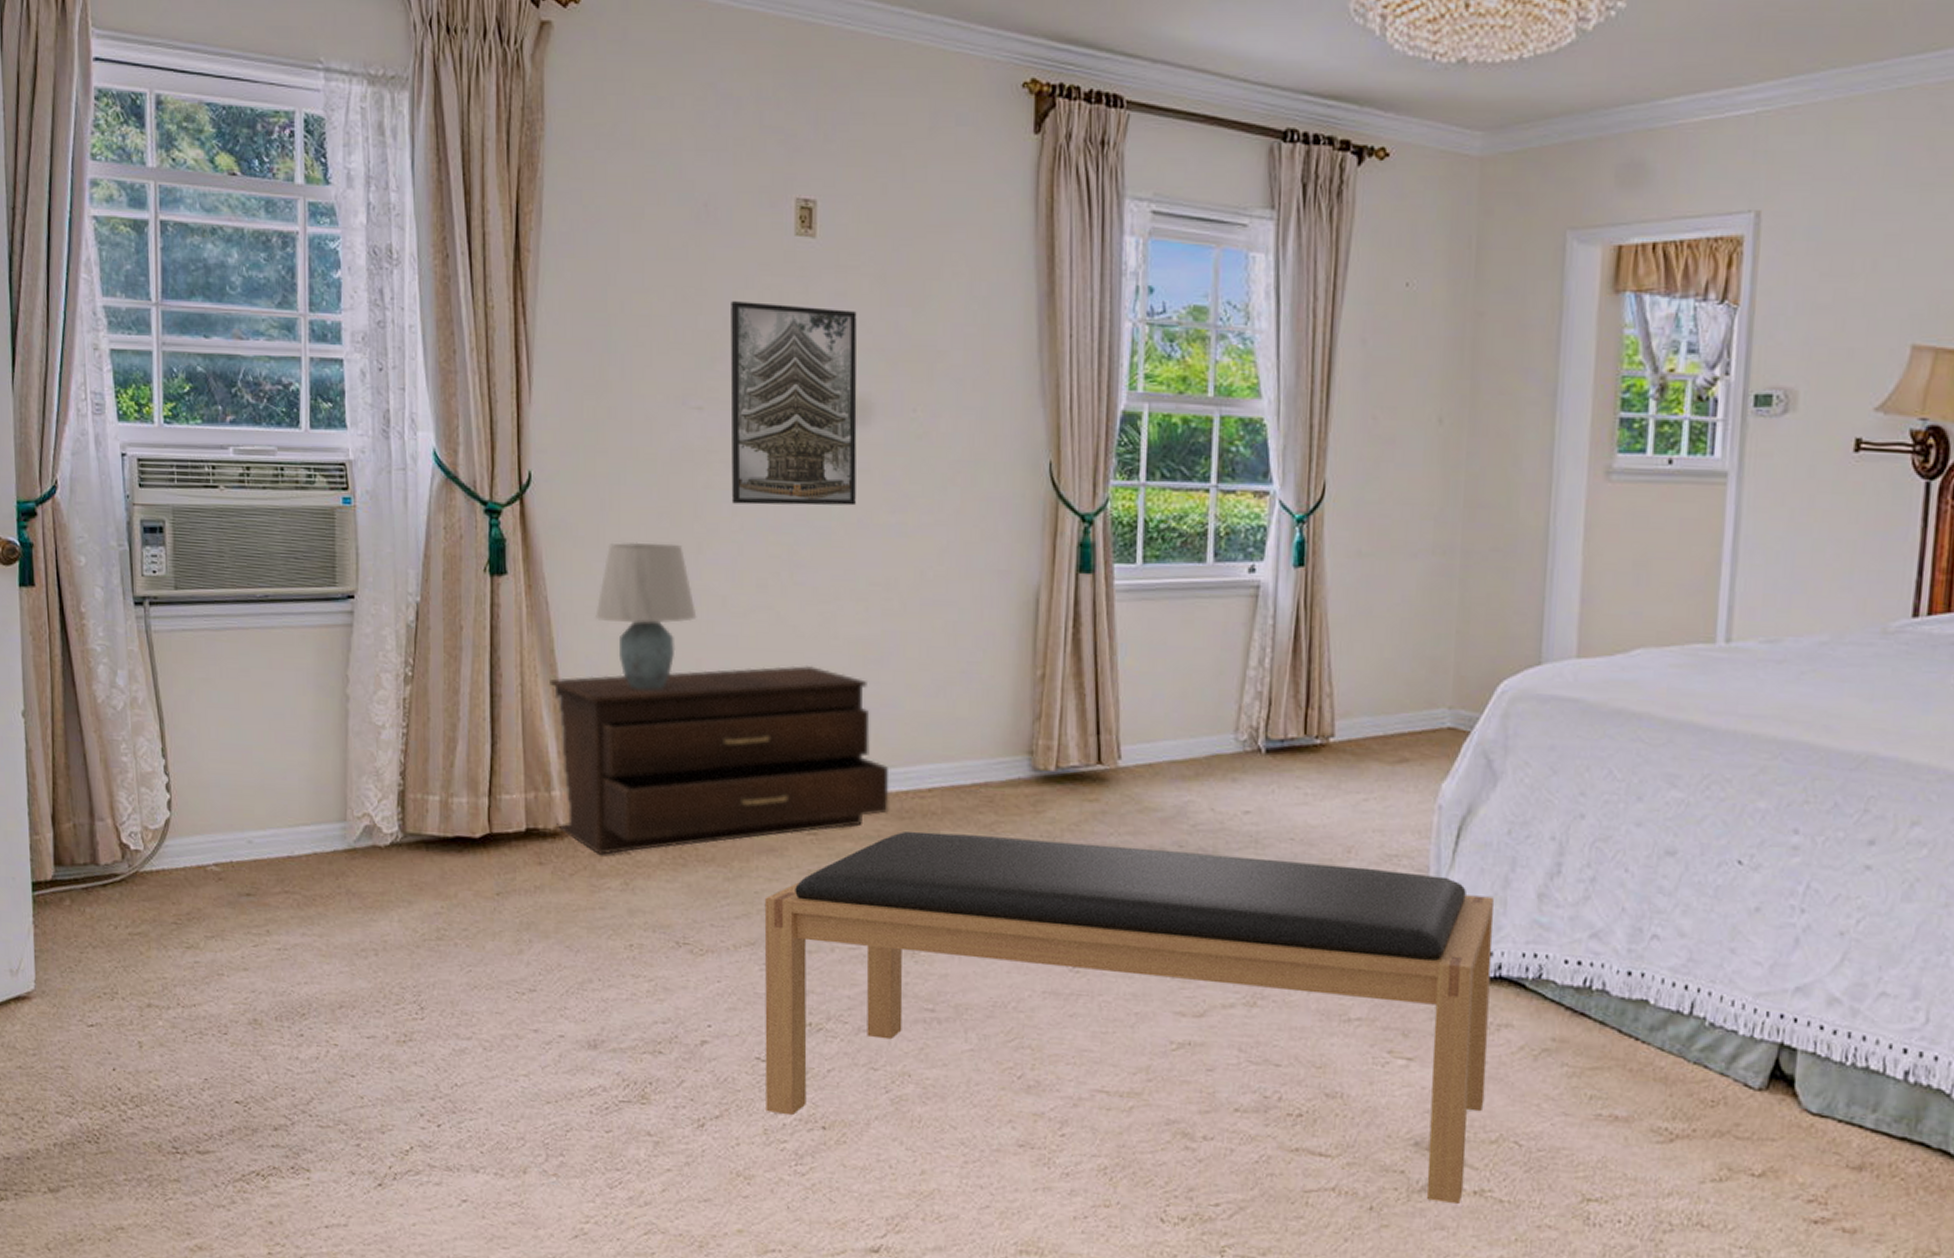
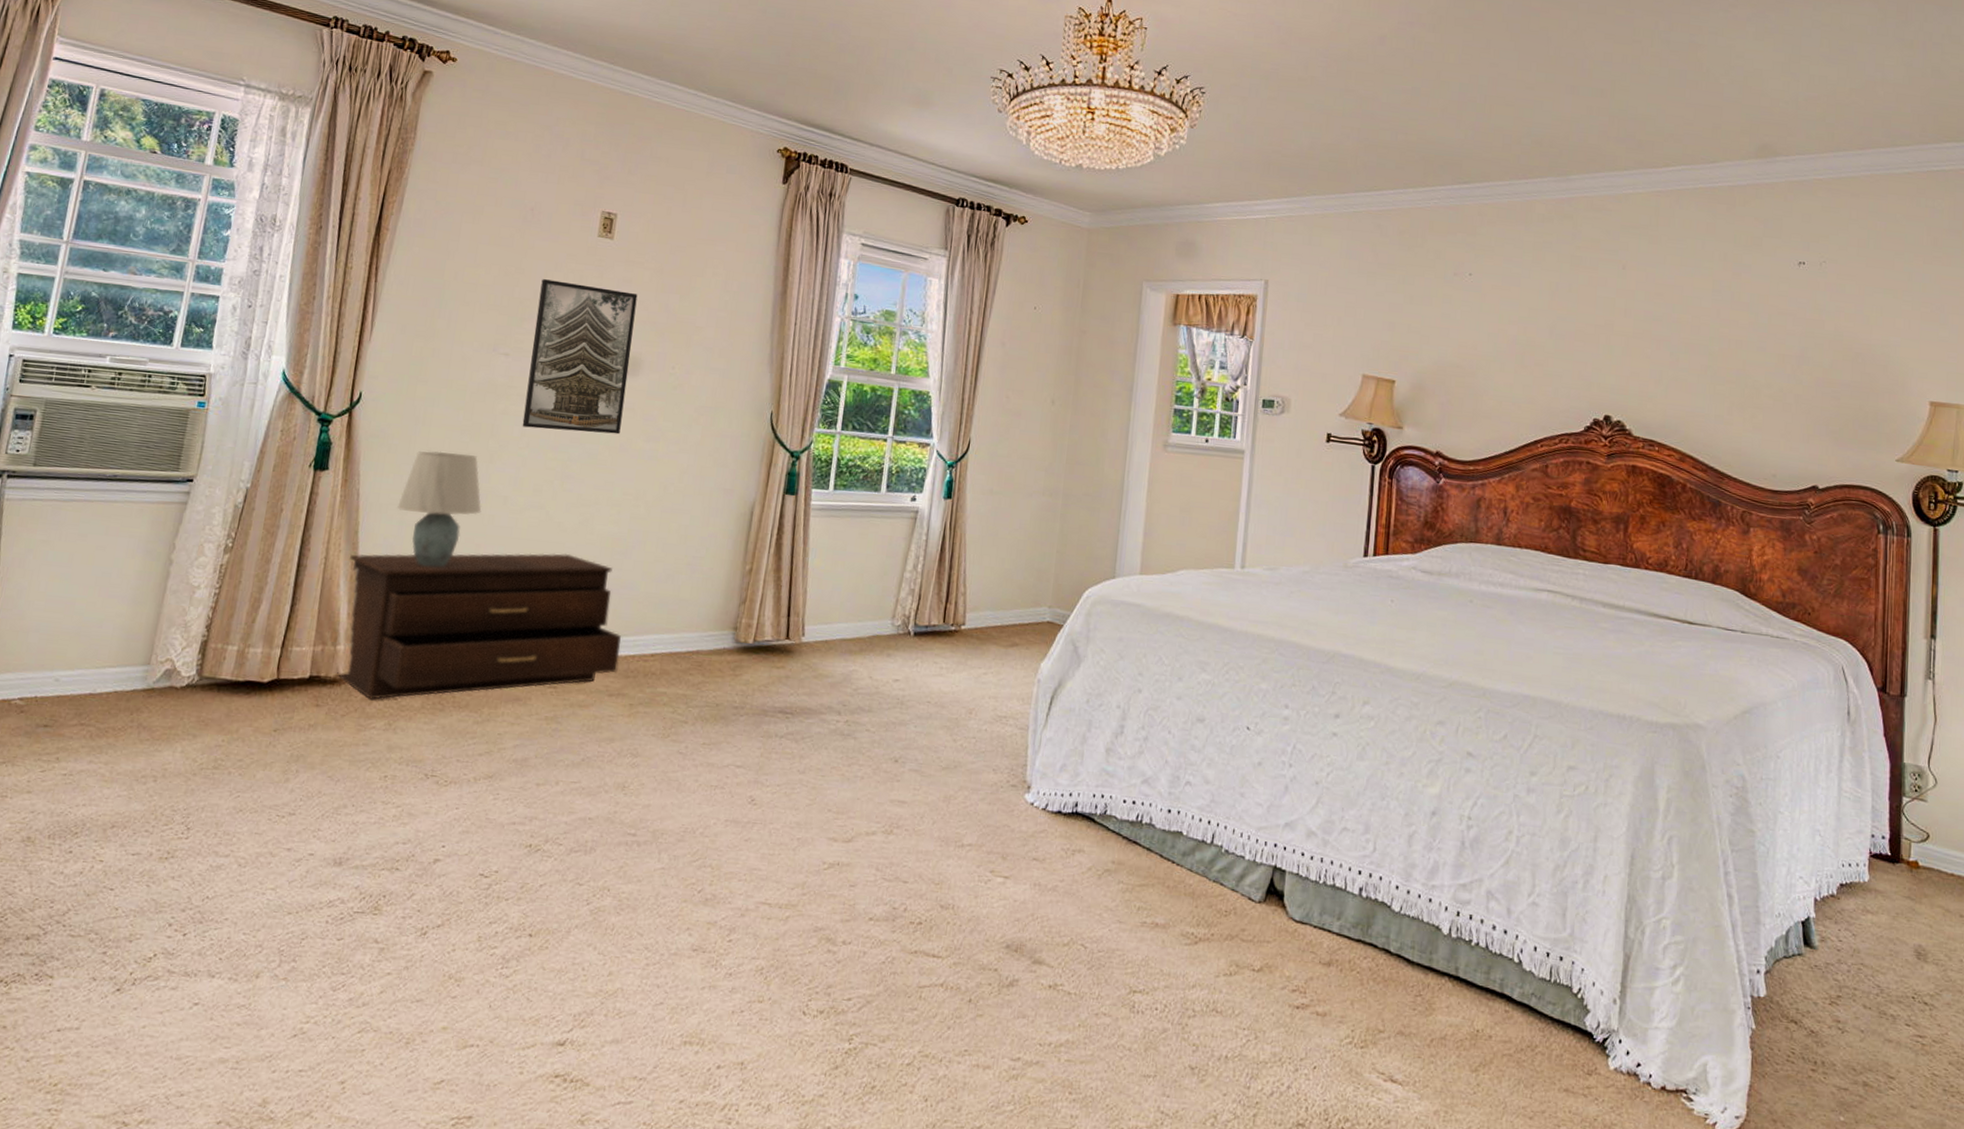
bench: present [764,831,1494,1204] -> none [482,687,1074,996]

